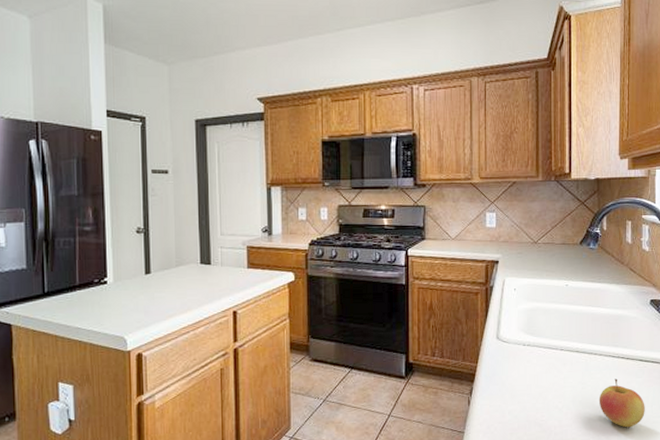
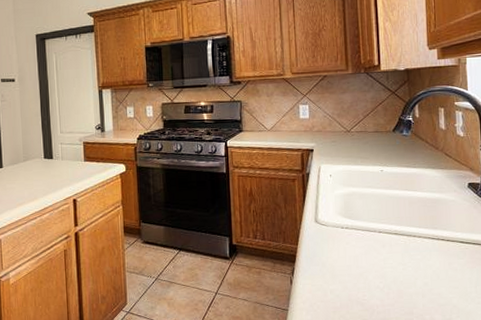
apple: present [598,378,645,428] -> none [420,260,469,308]

